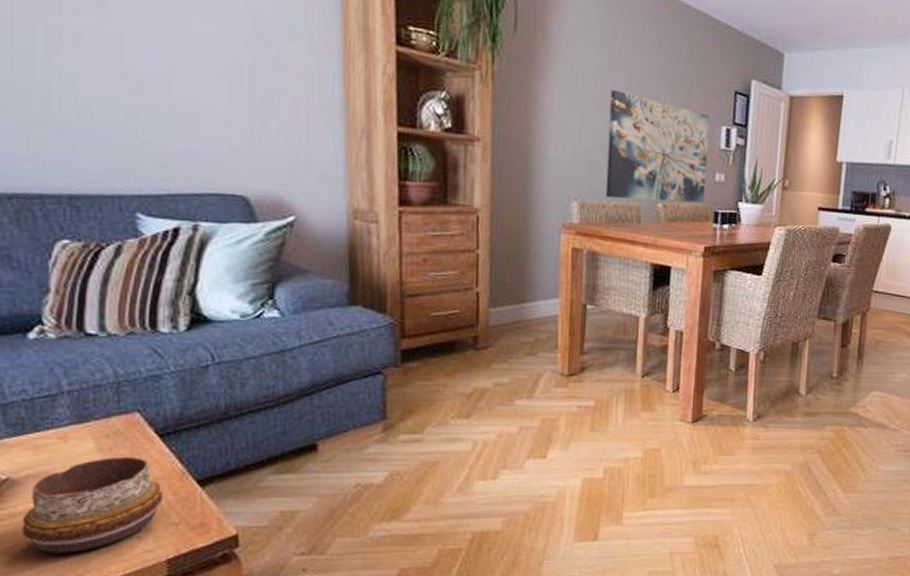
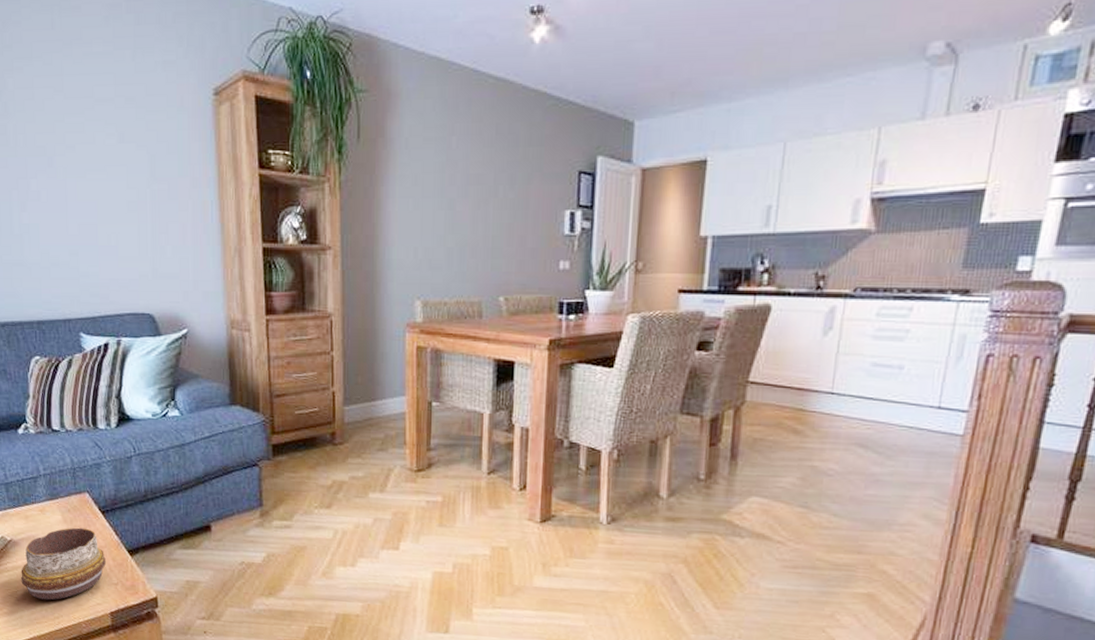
wall art: present [605,90,711,203] -> none [447,186,553,295]

